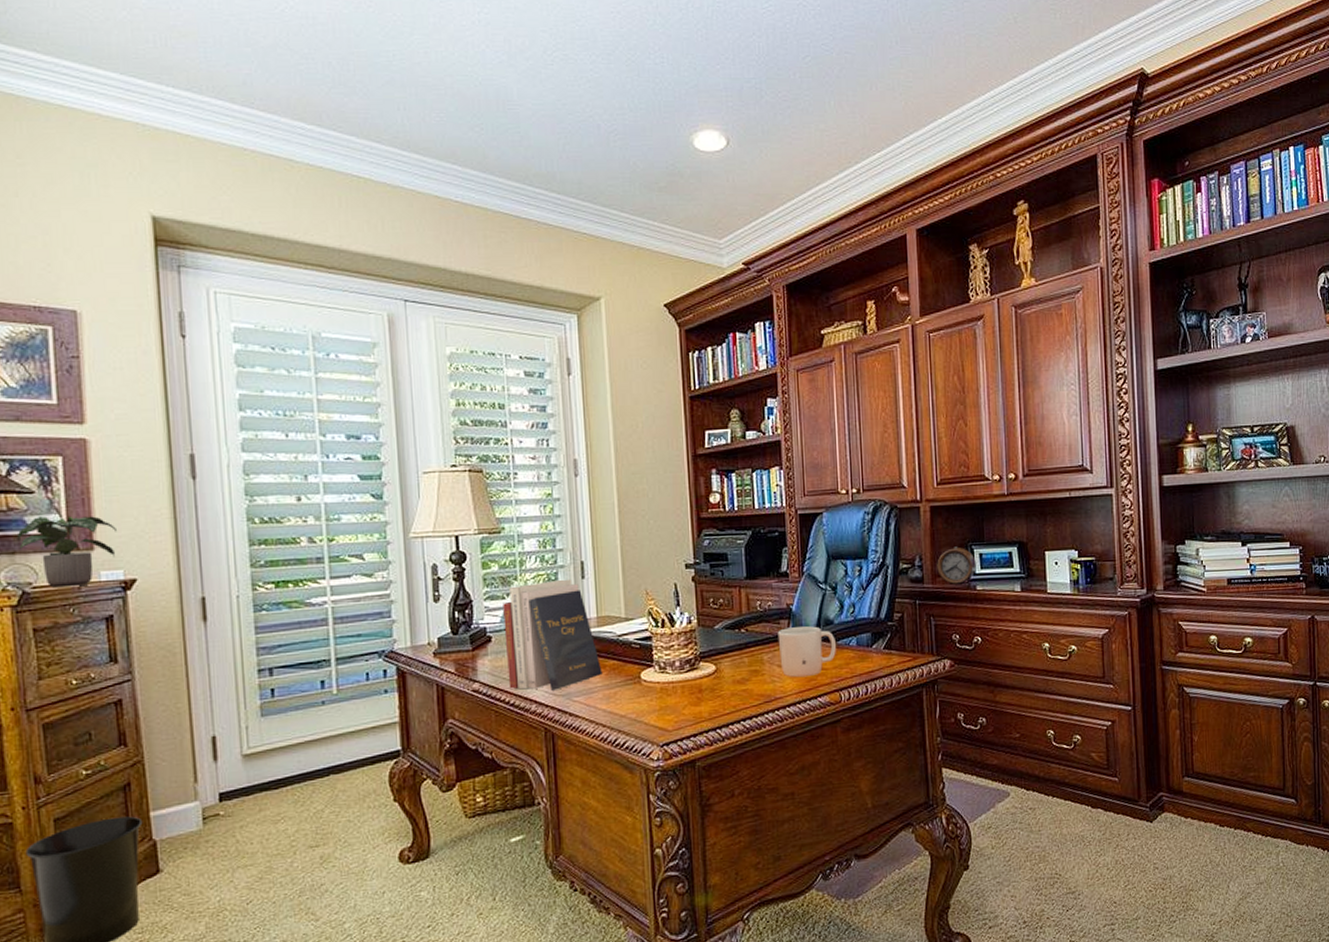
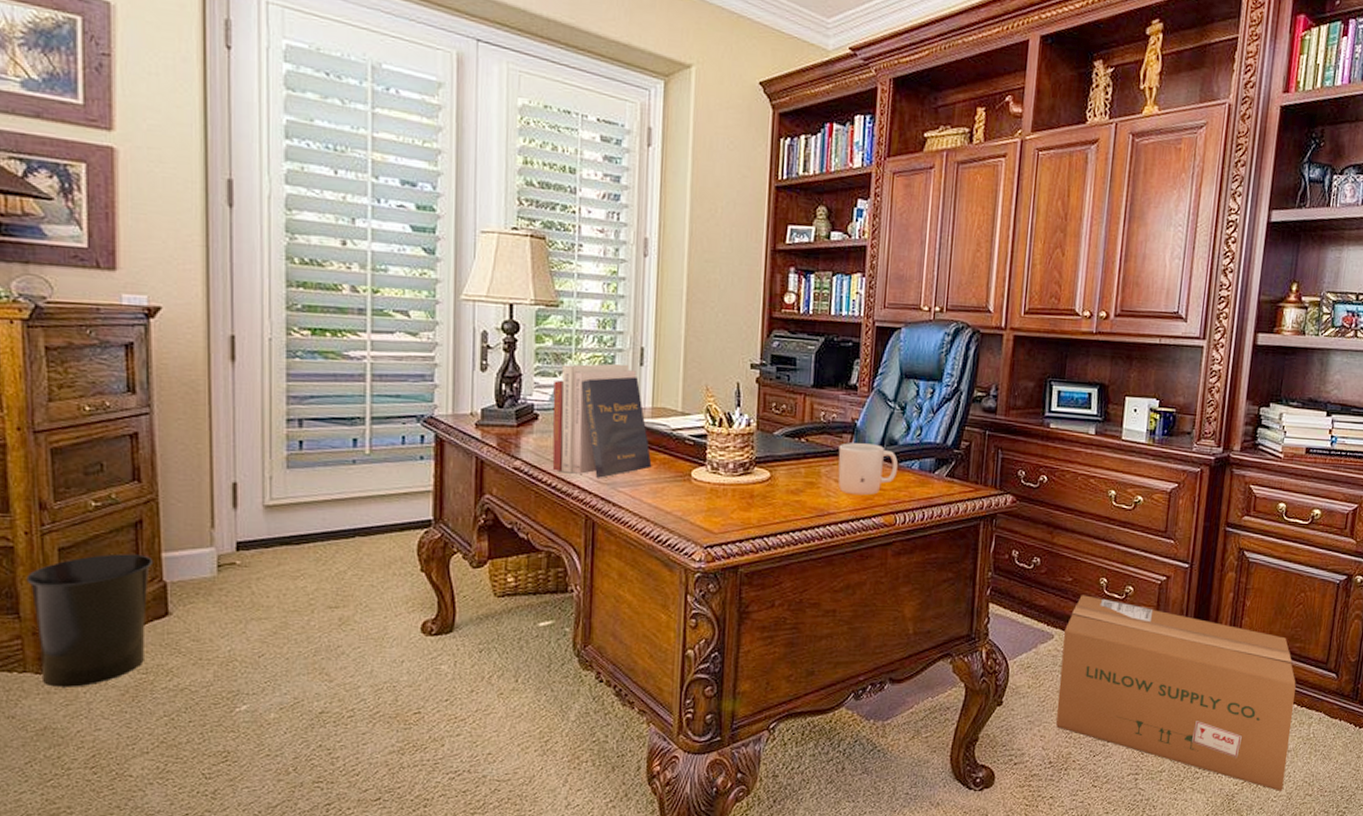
potted plant: present [16,516,116,588] -> none [31,226,142,308]
clock: present [937,546,976,584] -> none [1012,380,1053,419]
box: none [1020,749,1262,926] -> present [1056,595,1296,791]

